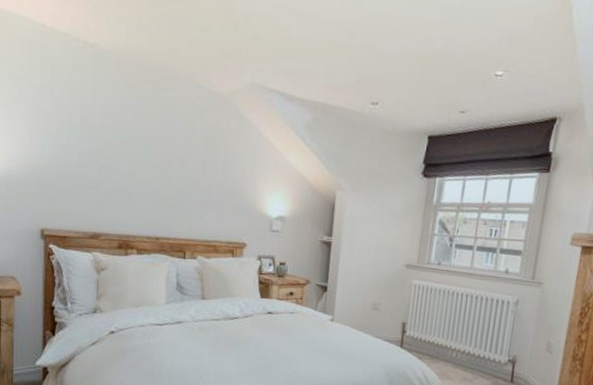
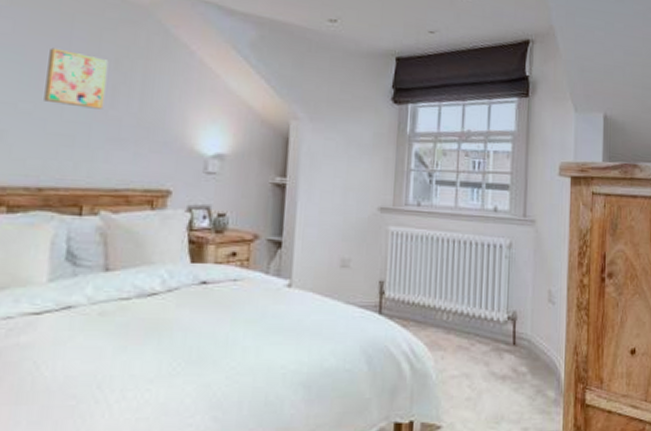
wall art: none [156,131,200,180] -> present [44,47,109,109]

